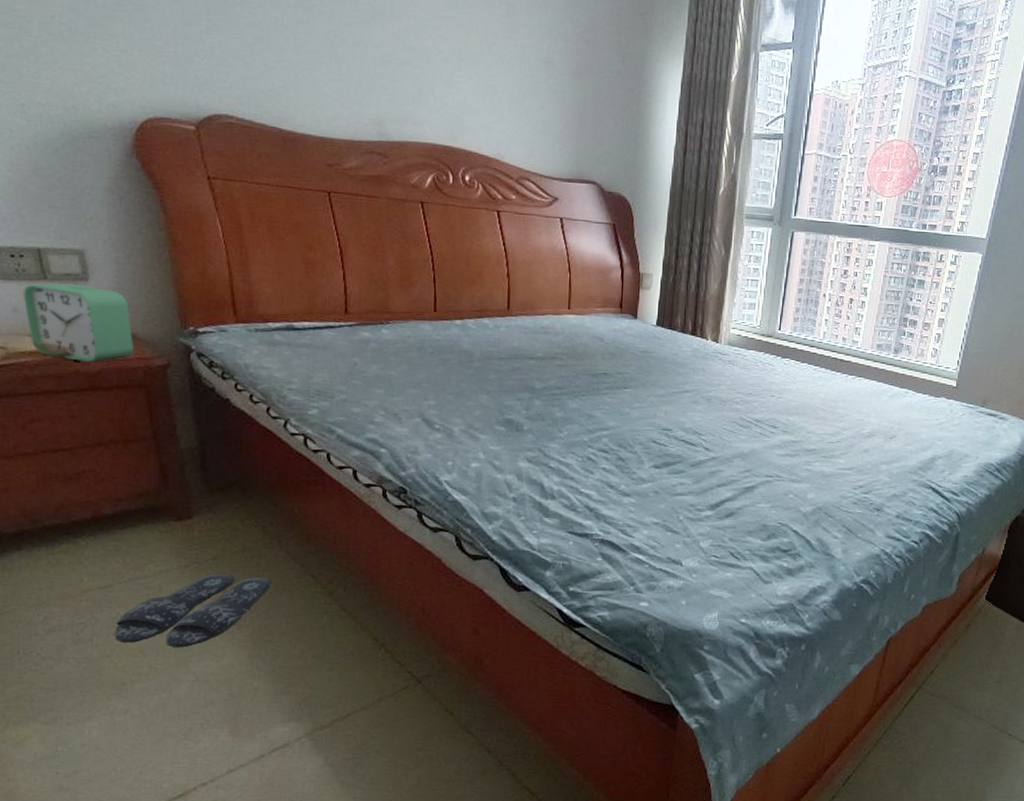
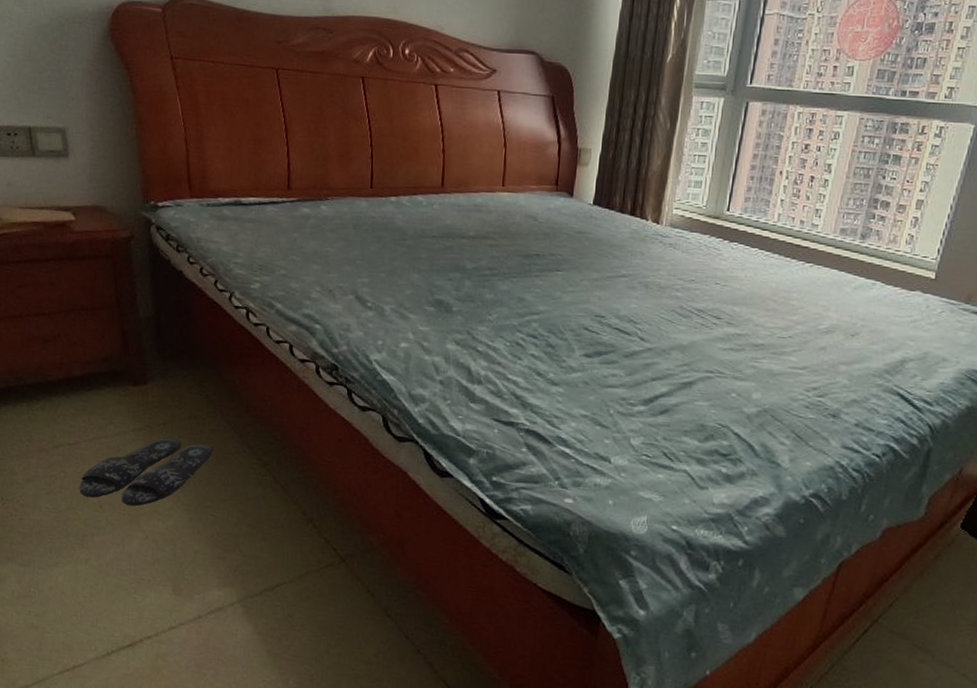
alarm clock: present [23,283,133,363] -> none [16,159,103,234]

